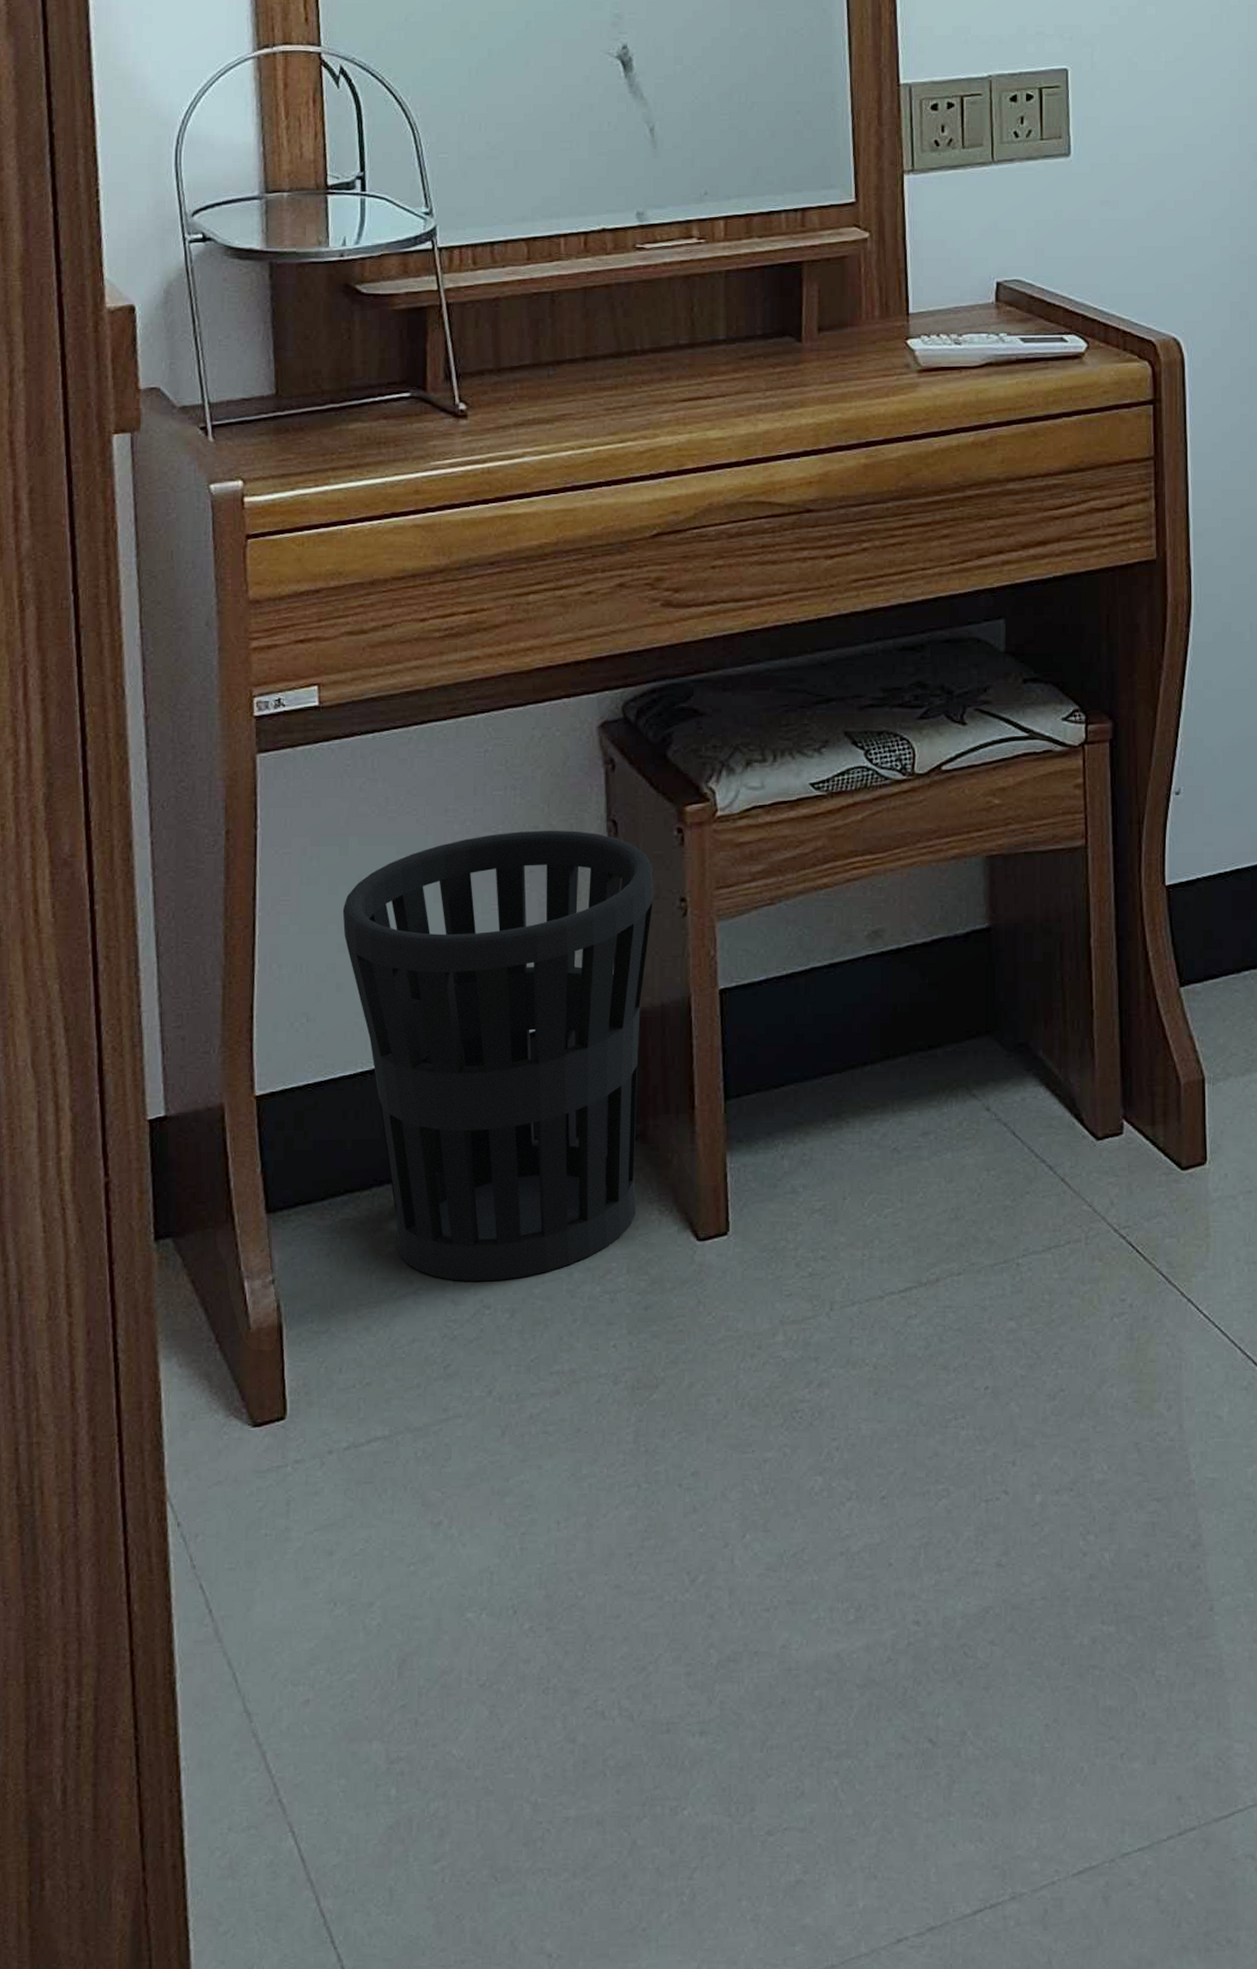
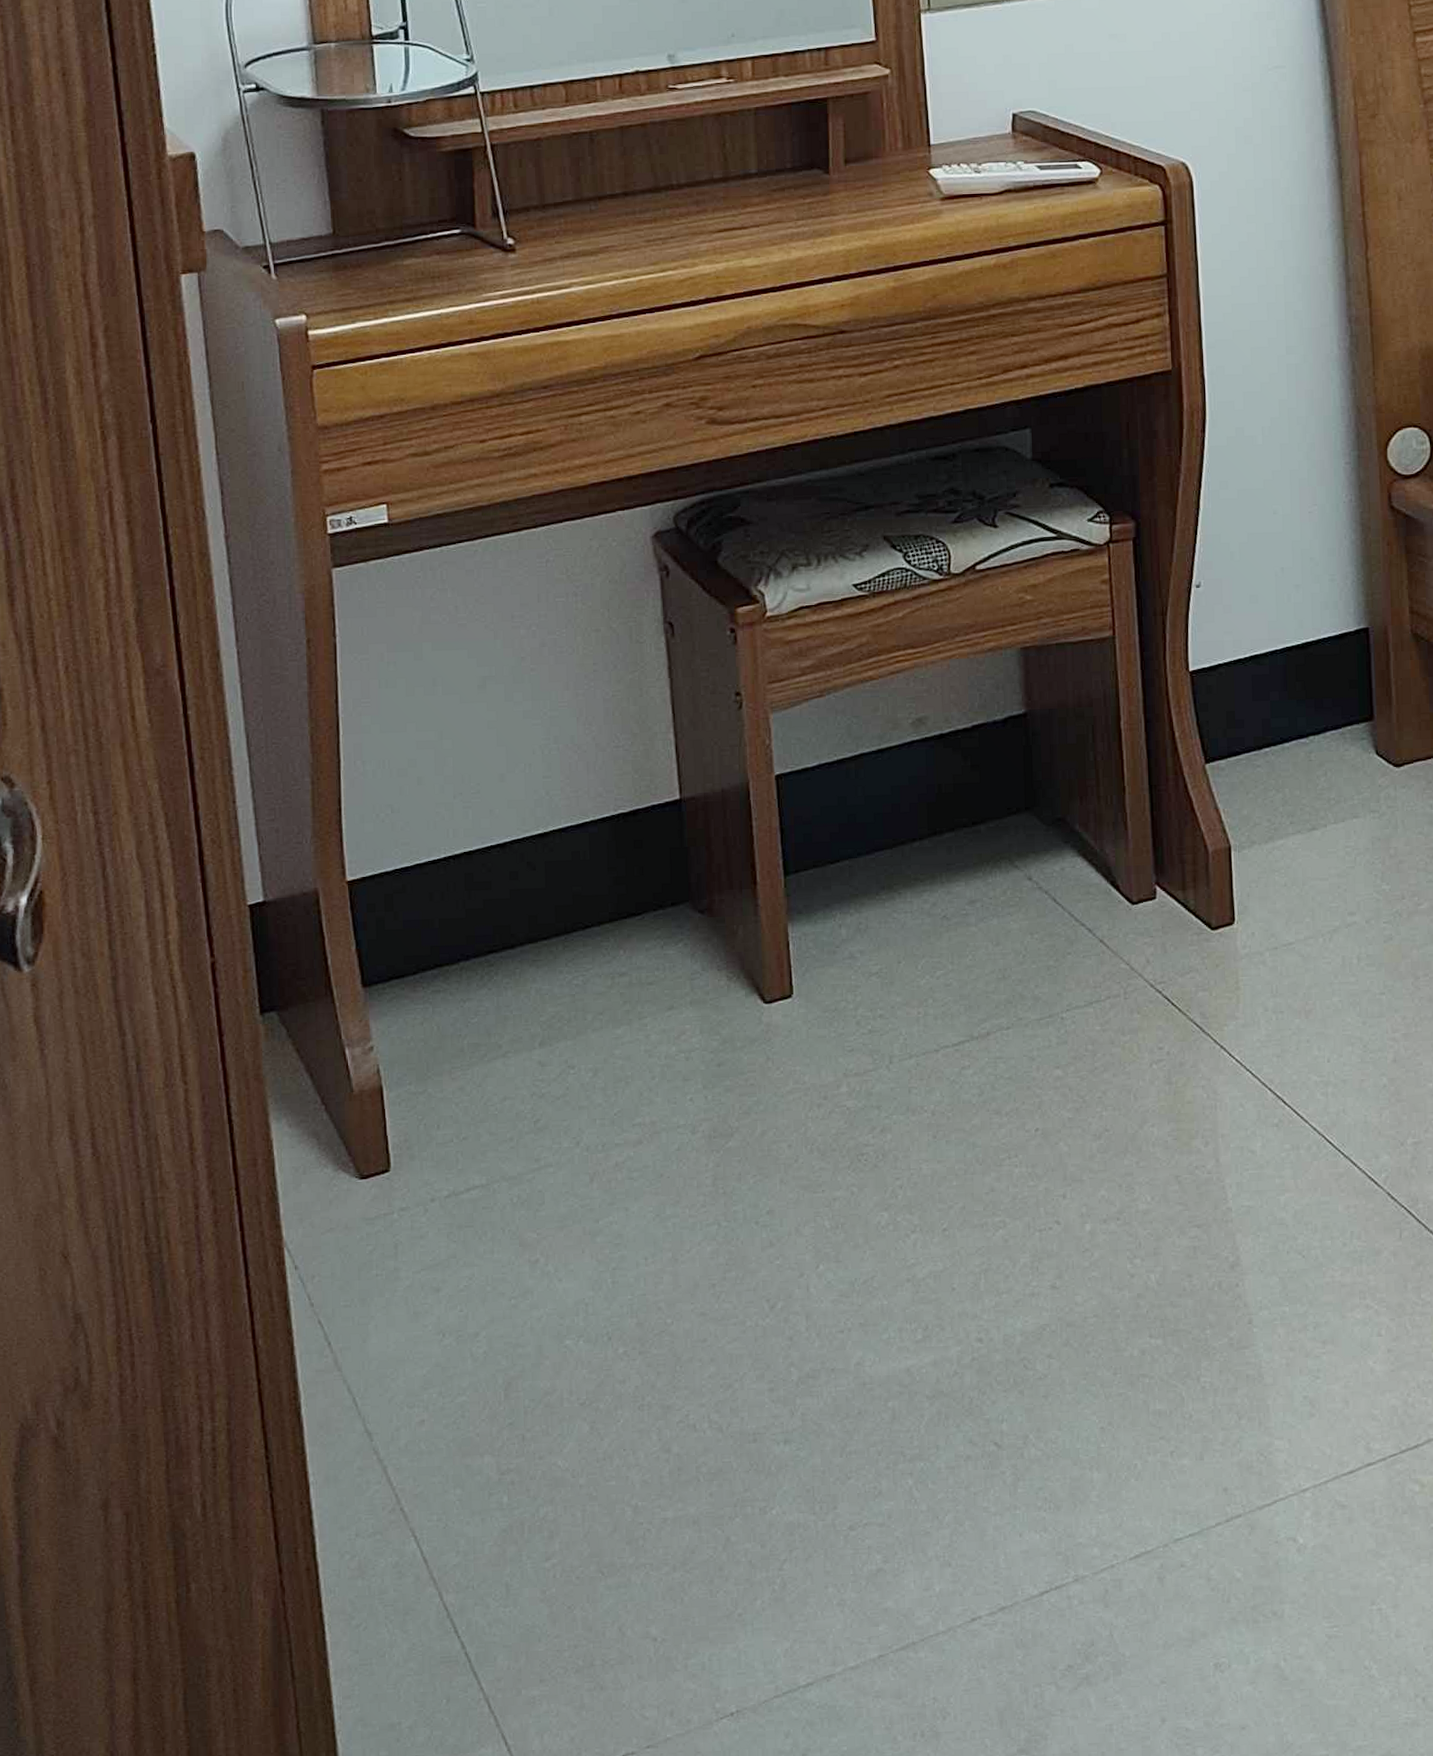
wastebasket: present [342,830,653,1282] -> none [420,632,710,1045]

